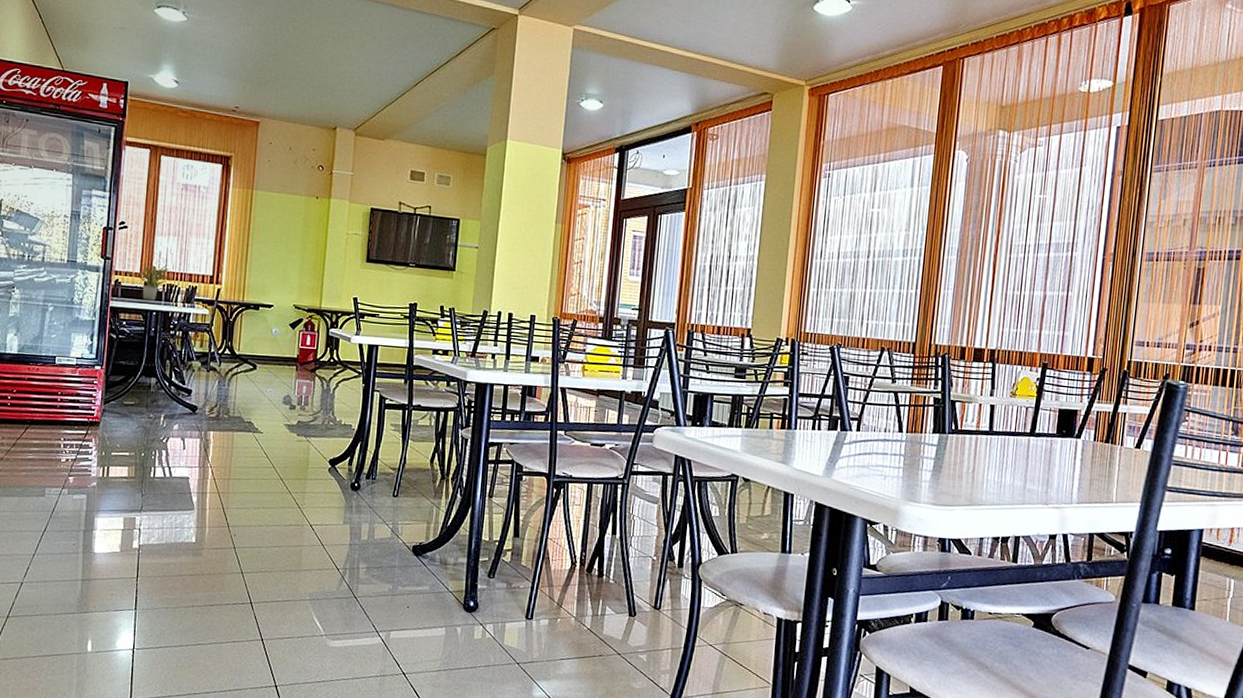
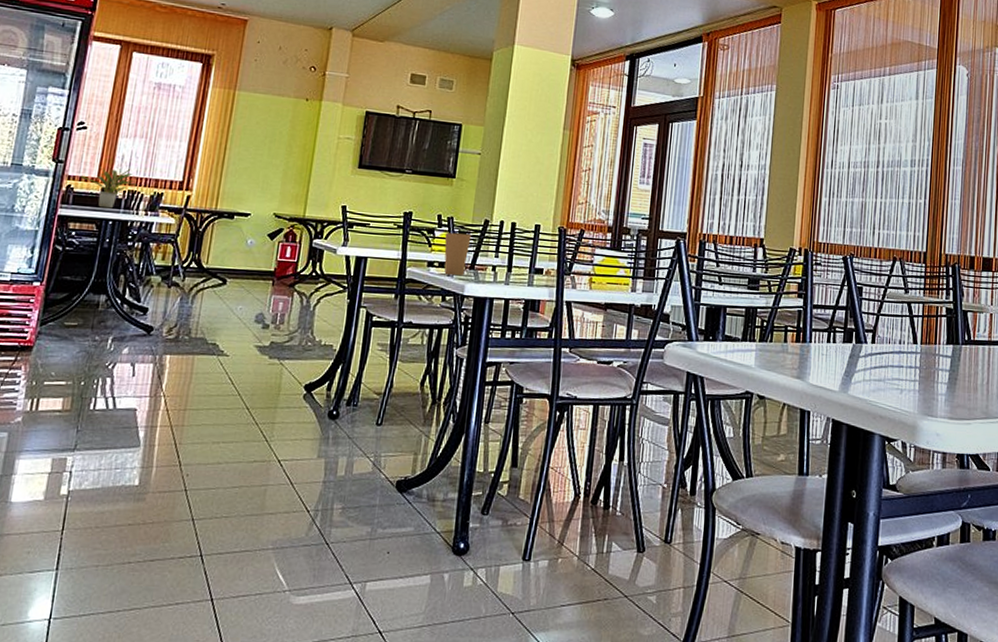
cup: none [447,322,472,363] -> present [444,232,472,276]

